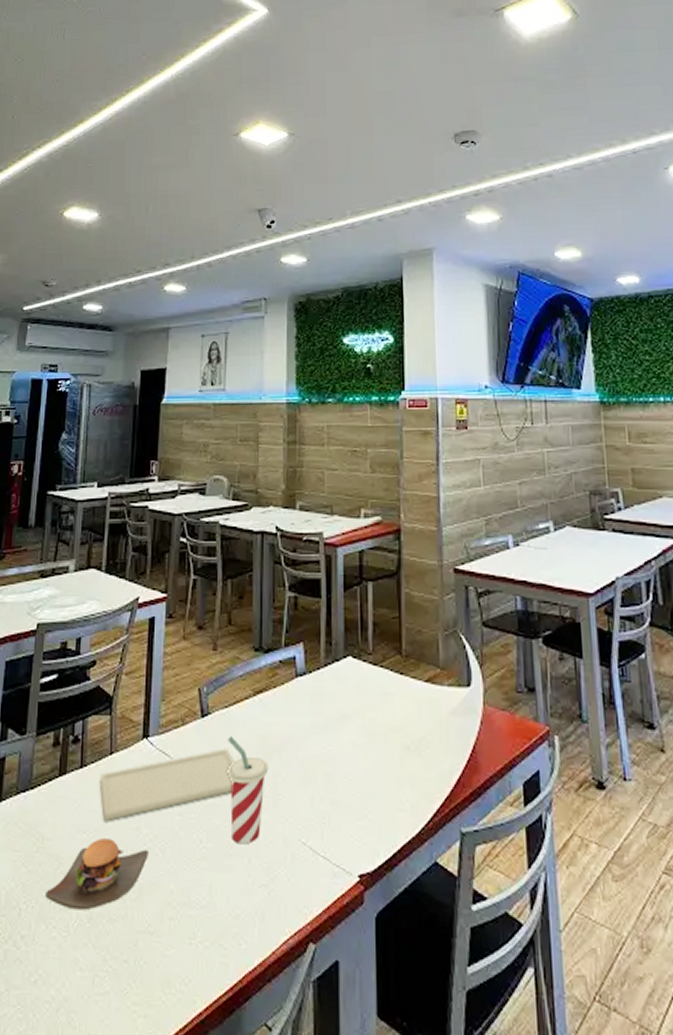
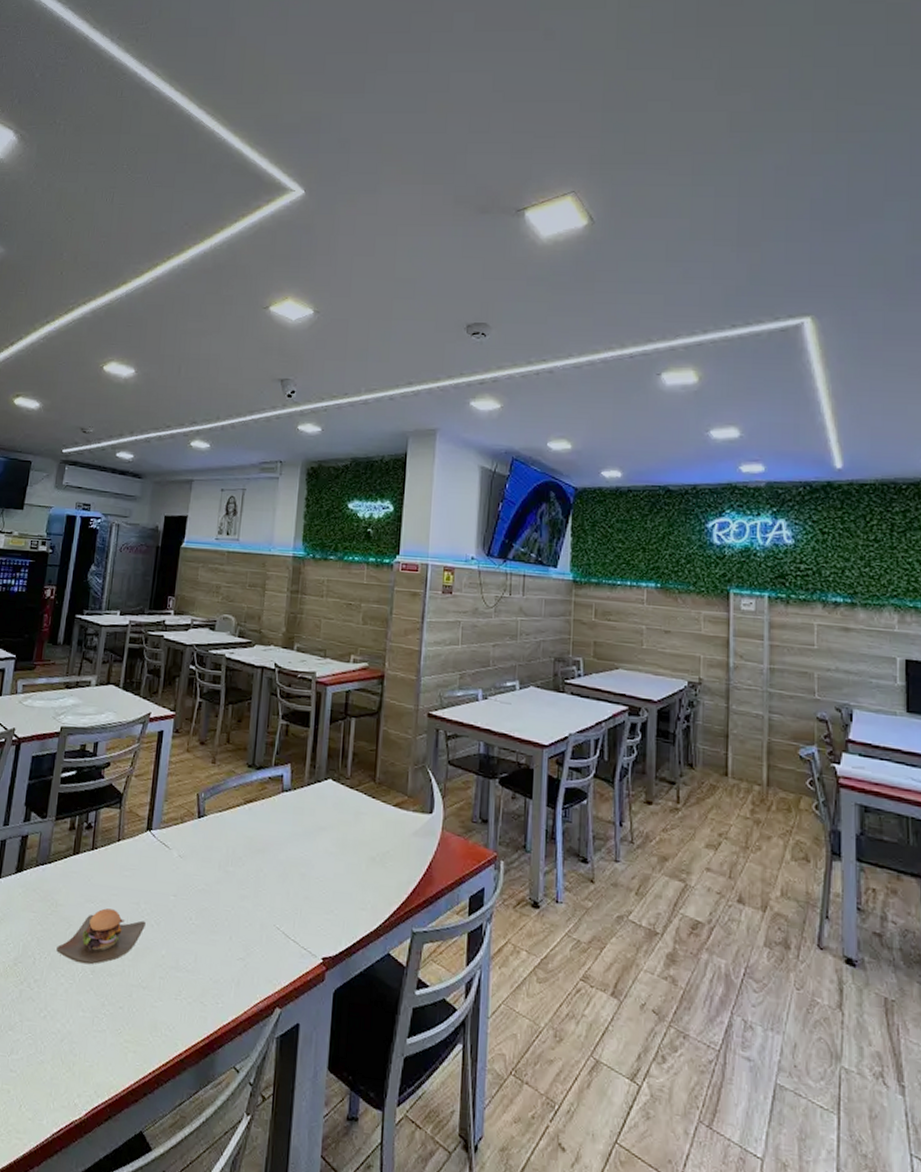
tray: present [99,748,234,821] -> none [107,845,223,895]
beverage cup: present [227,736,269,845] -> none [216,835,253,925]

